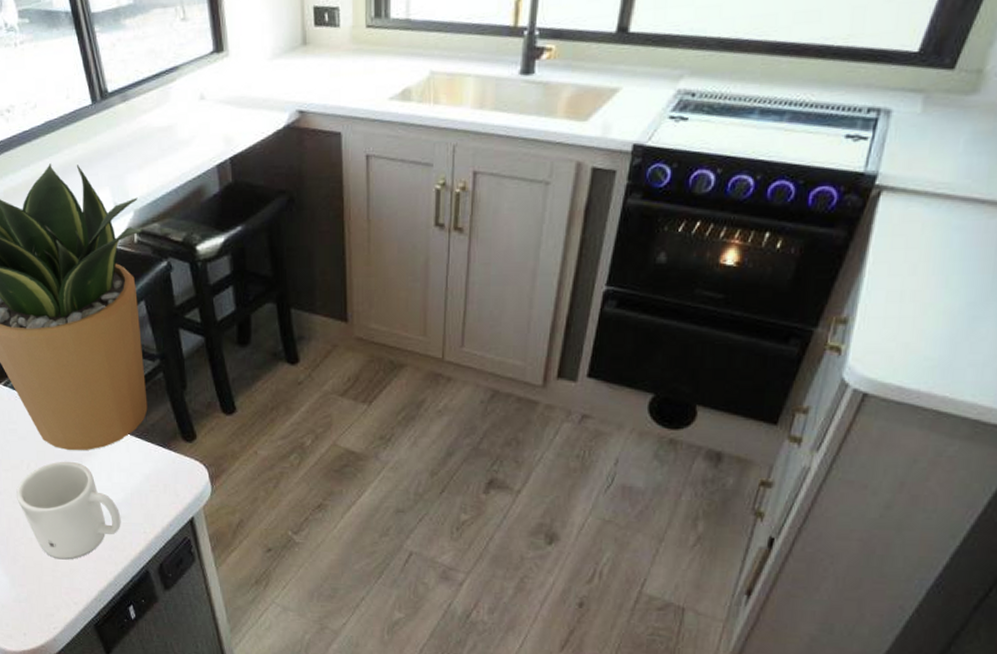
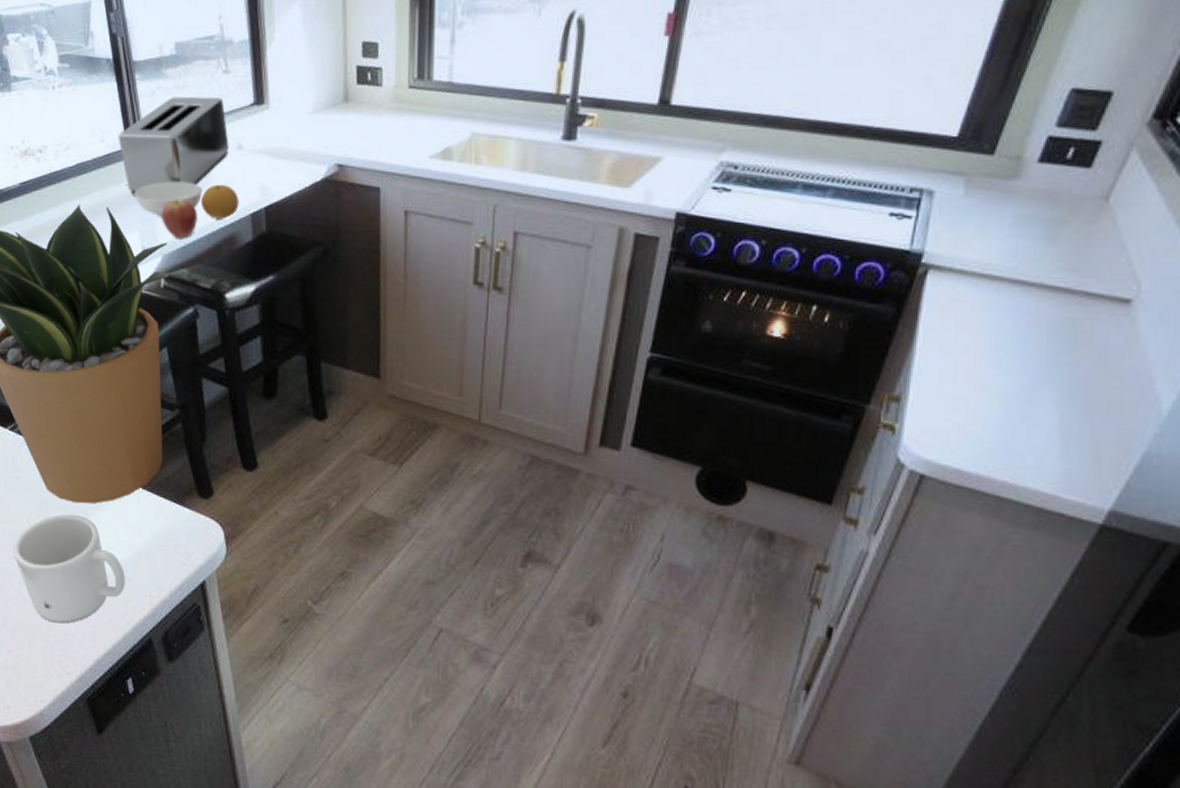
toaster: none [82,46,192,152] -> present [118,96,229,195]
bowl: none [102,135,169,173] -> present [134,181,203,217]
fruit: none [130,153,166,193] -> present [162,199,198,238]
fruit: none [167,136,205,172] -> present [200,184,239,219]

